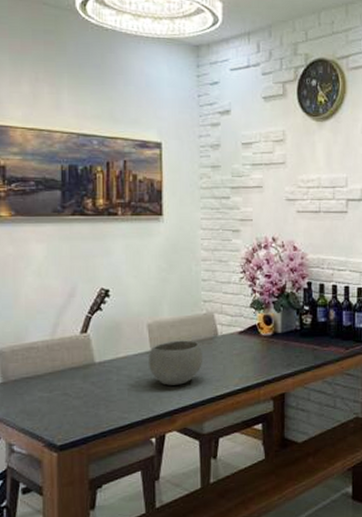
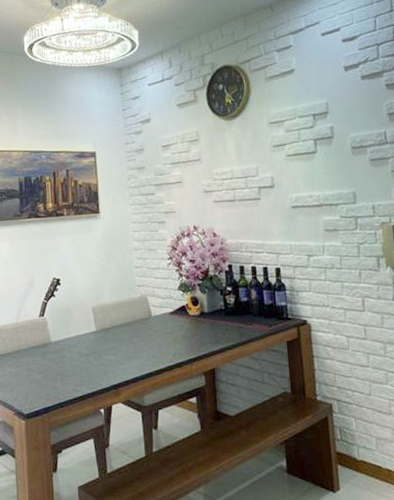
bowl: present [149,340,203,386] -> none [94,321,141,362]

